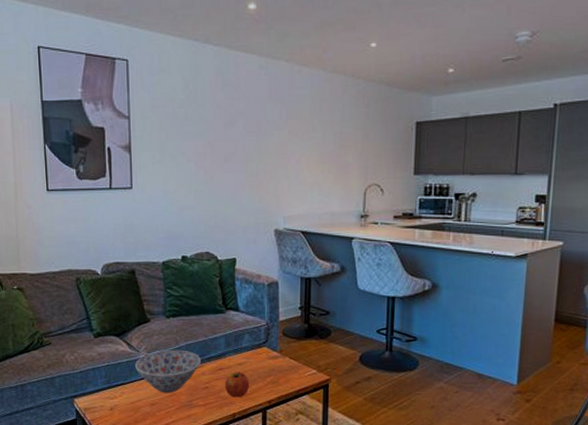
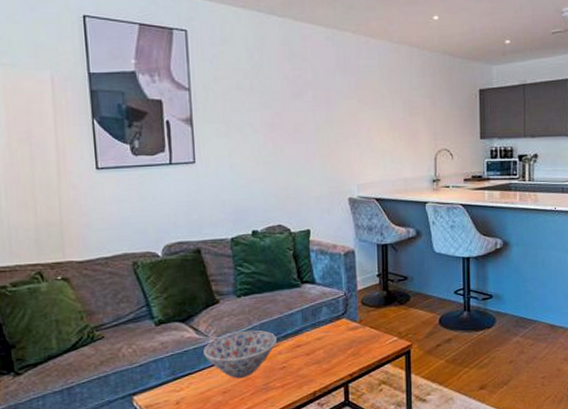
fruit: present [224,372,250,398] -> none [302,347,330,375]

